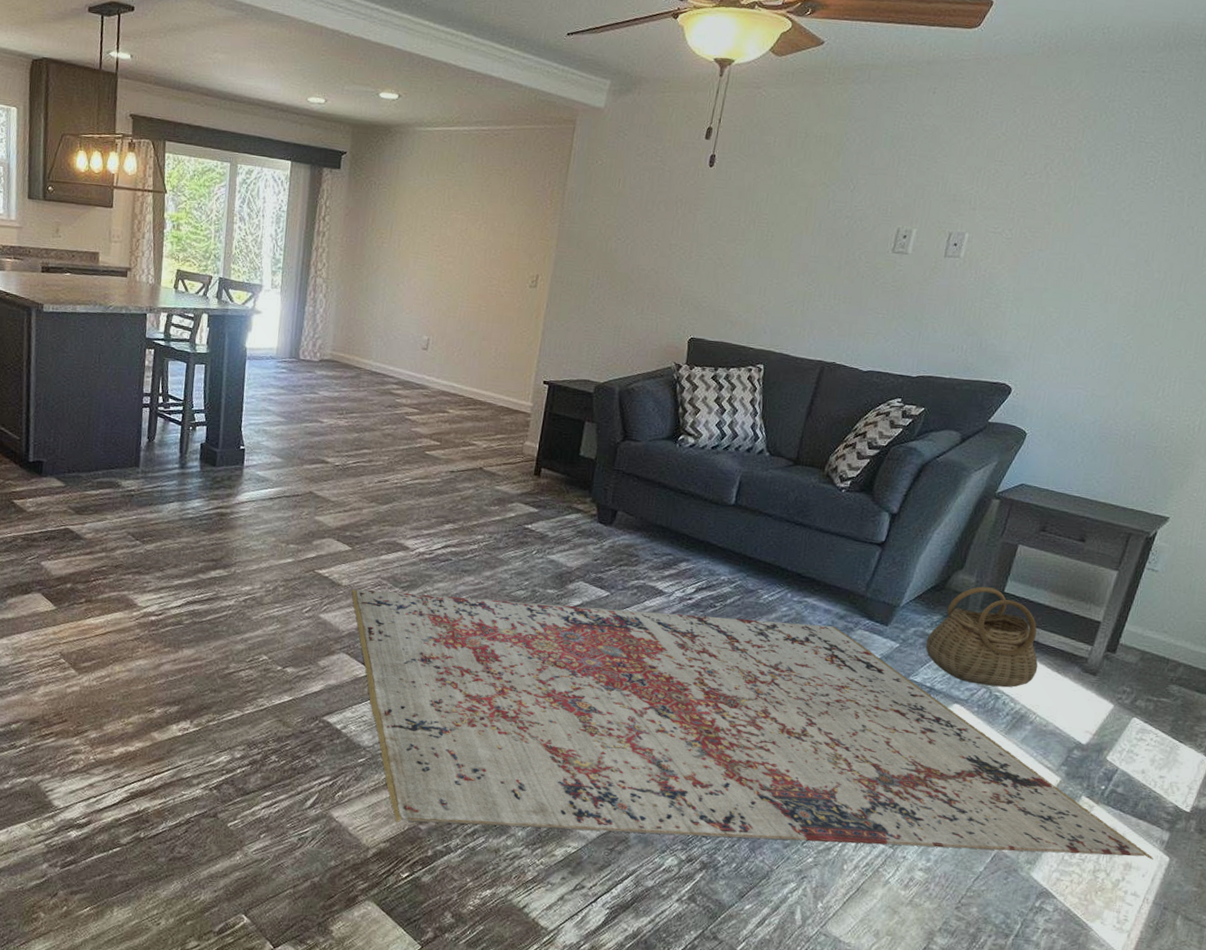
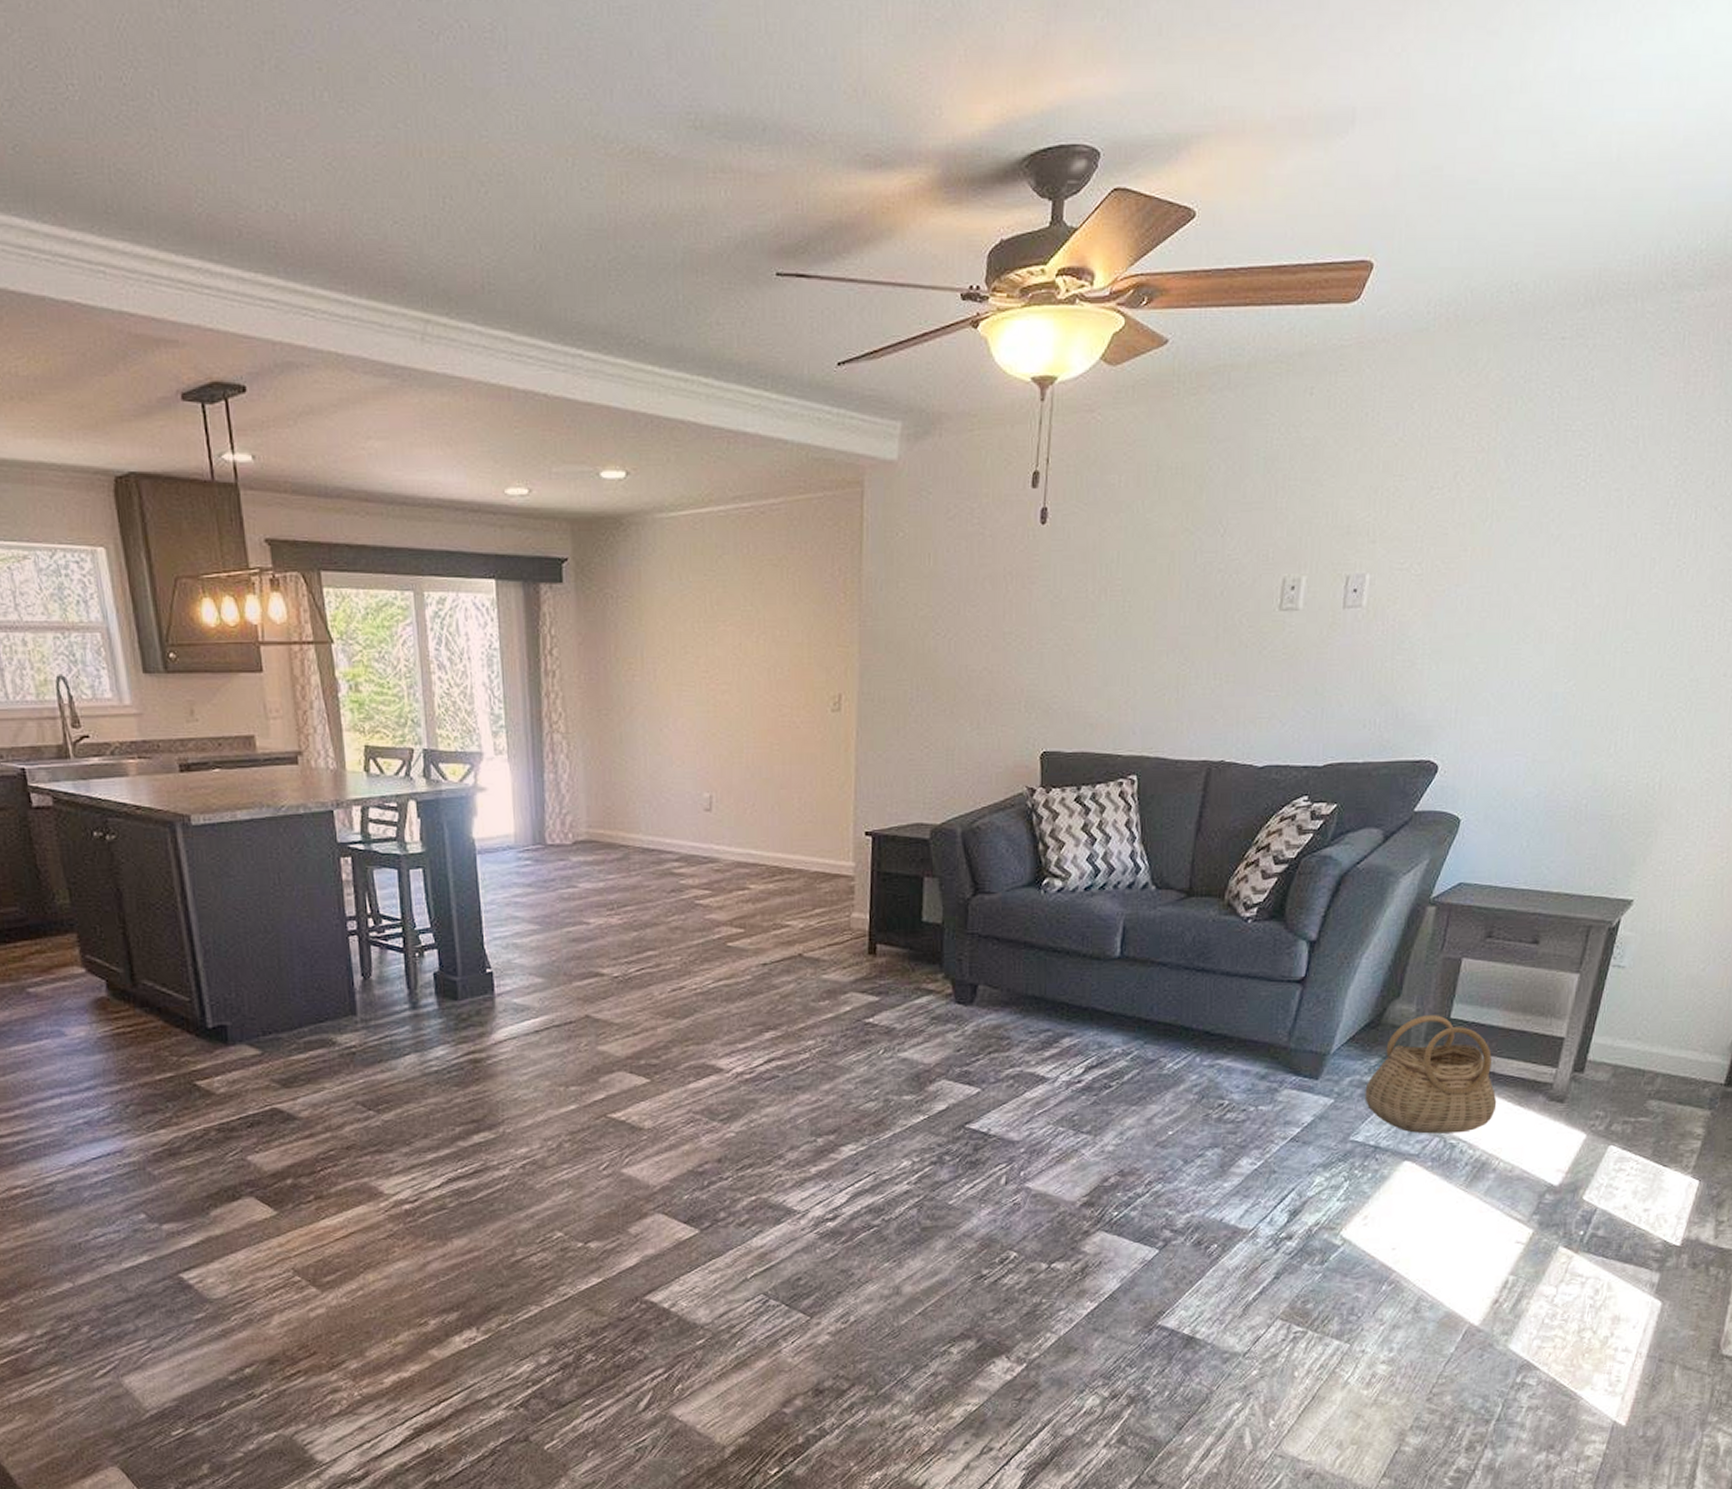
area rug: present [351,589,1154,860] -> none [658,1090,1644,1410]

